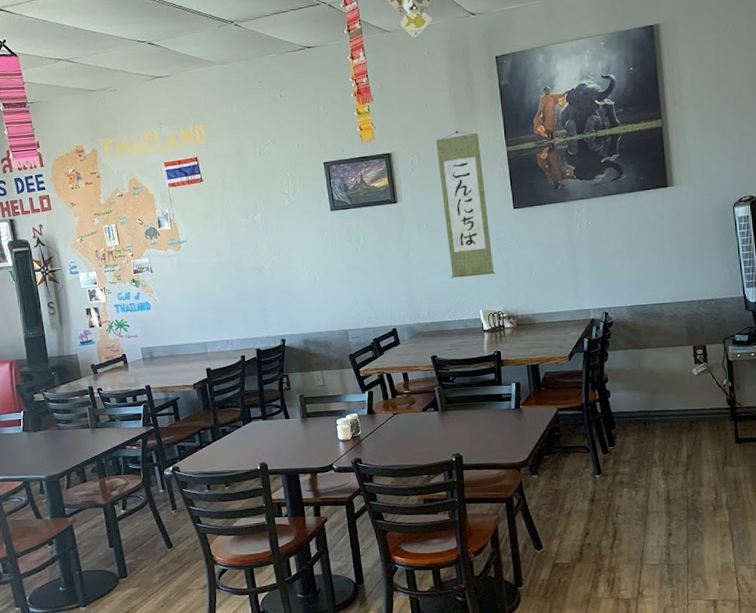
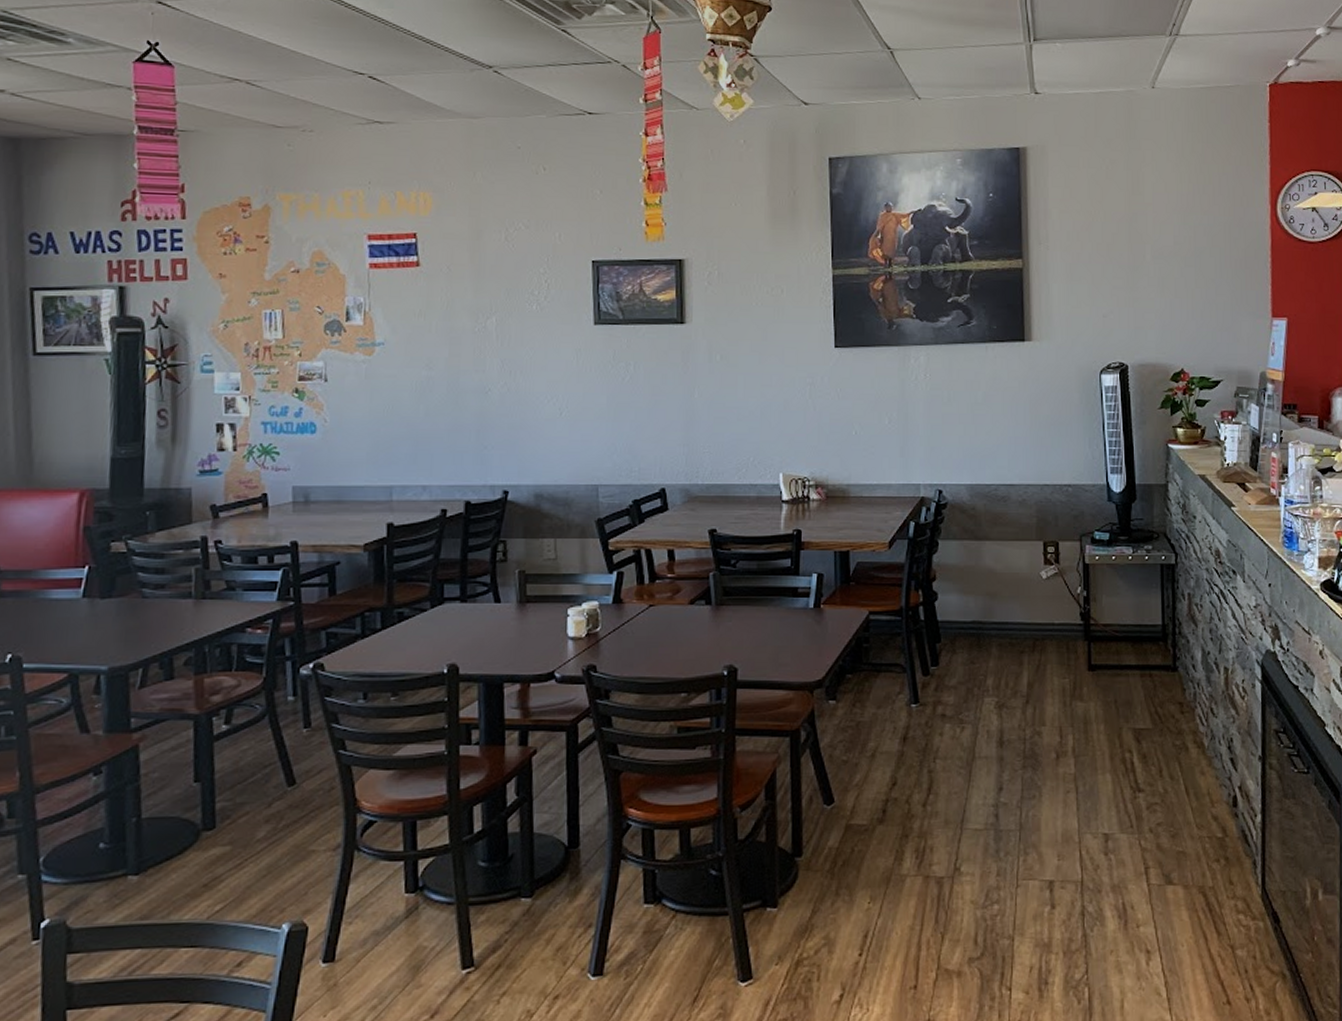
wall scroll: present [436,131,496,278] -> none [743,242,805,429]

